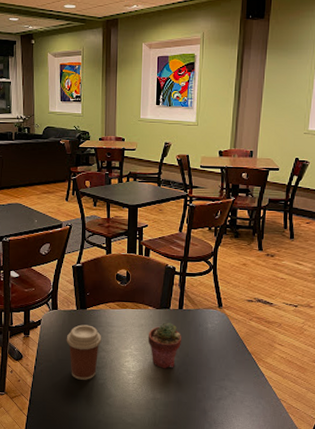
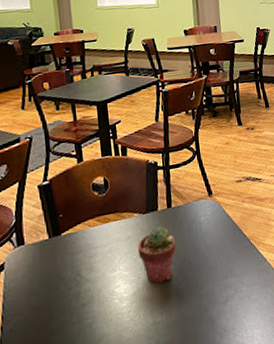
coffee cup: present [66,324,102,380] -> none [39,253,84,328]

